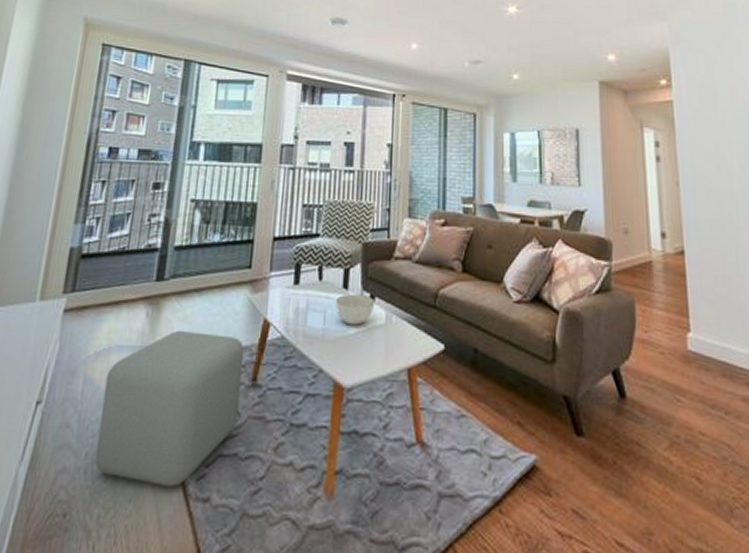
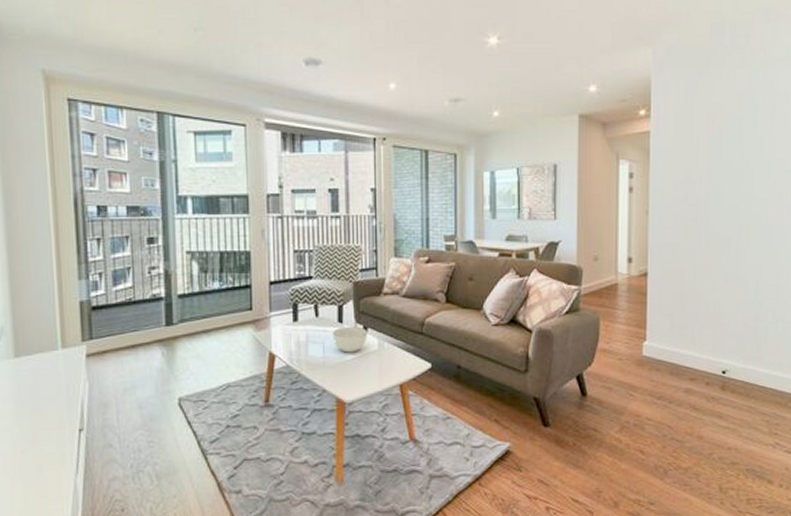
cube: present [95,330,245,488] -> none [136,365,257,485]

